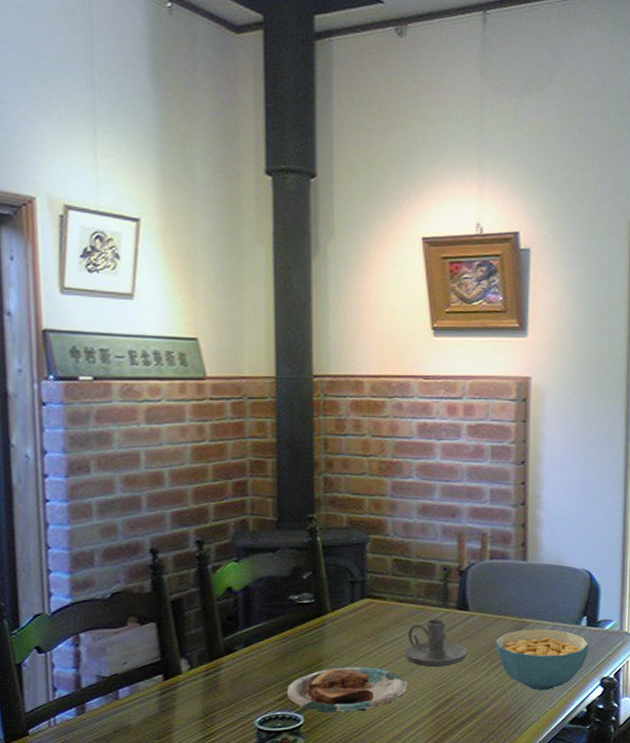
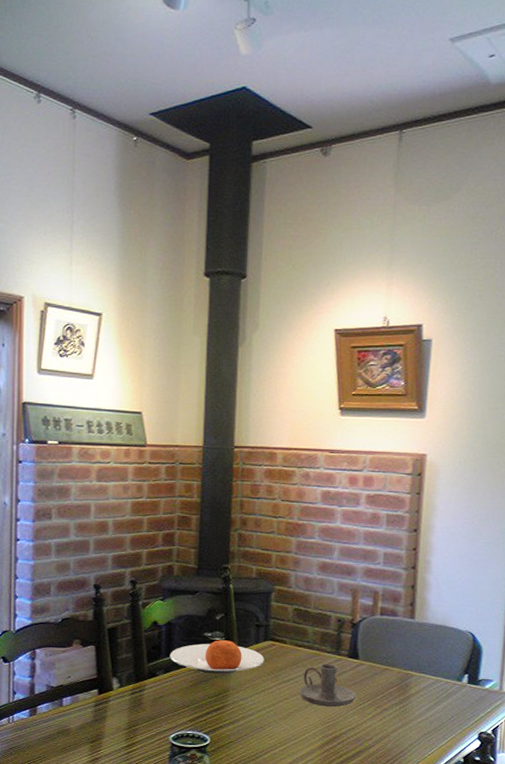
plate: none [249,602,362,643] -> present [170,640,265,675]
plate: present [286,666,408,713] -> none [197,698,302,739]
cereal bowl: present [495,628,590,690] -> none [381,681,470,738]

